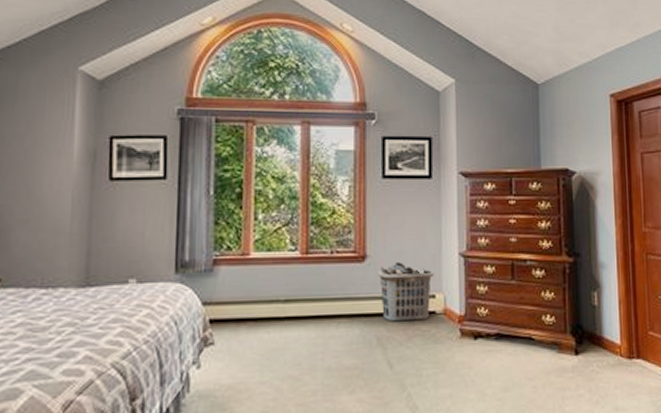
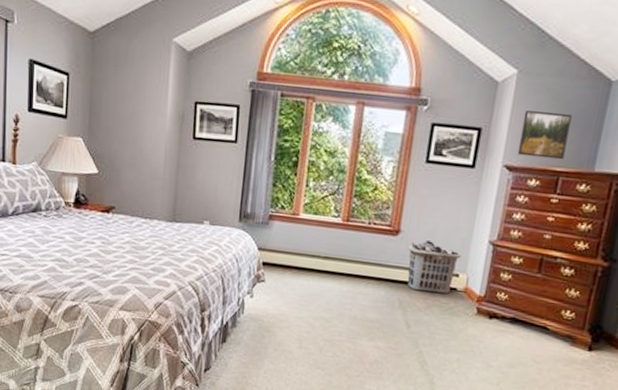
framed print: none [468,116,512,161] -> present [517,110,572,160]

